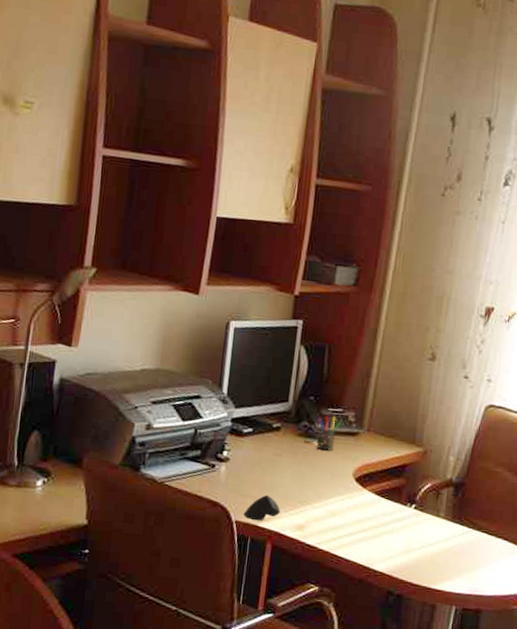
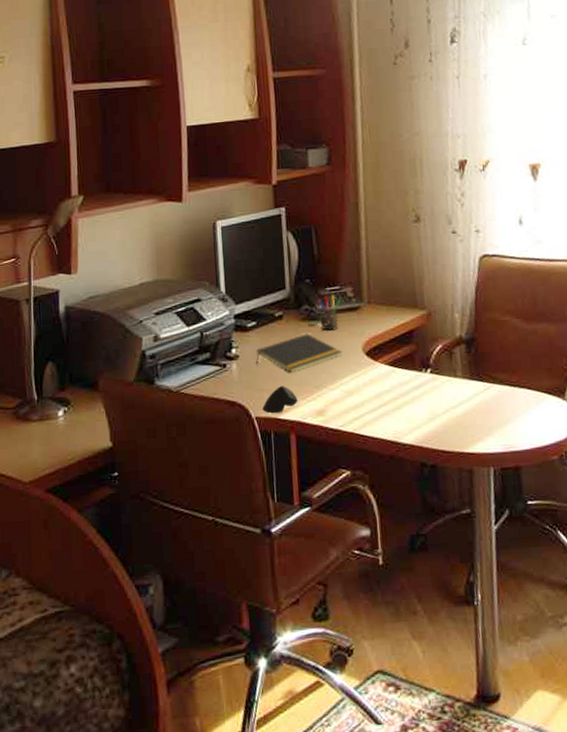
notepad: none [246,449,333,486] -> present [256,333,343,374]

